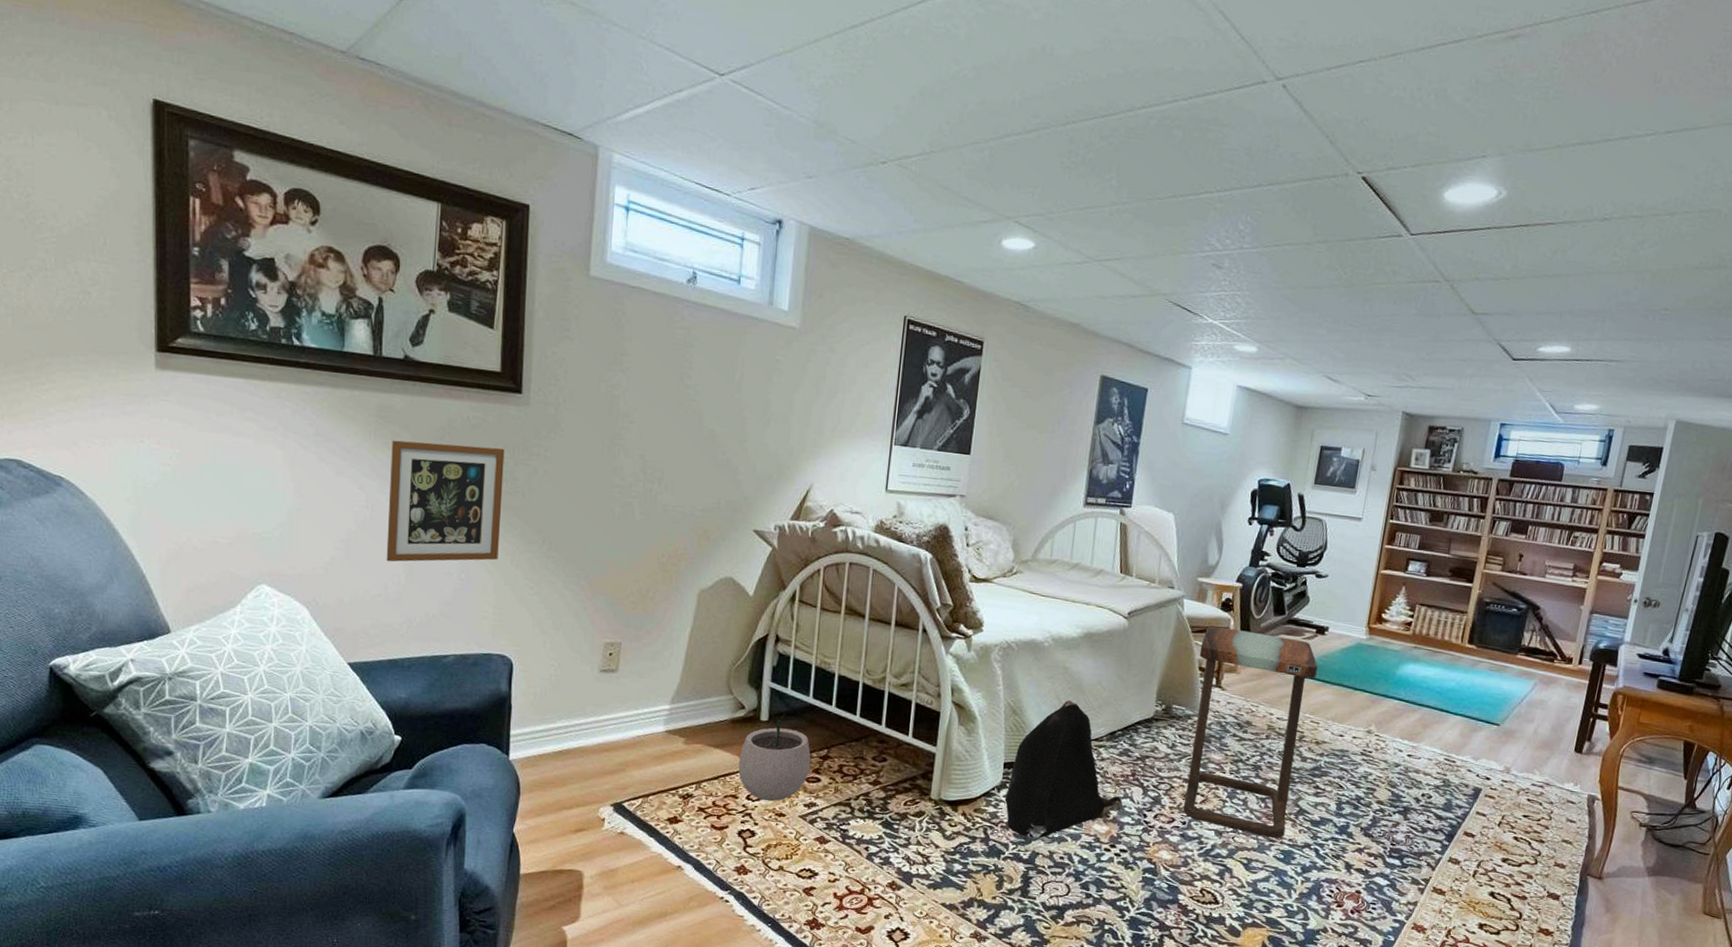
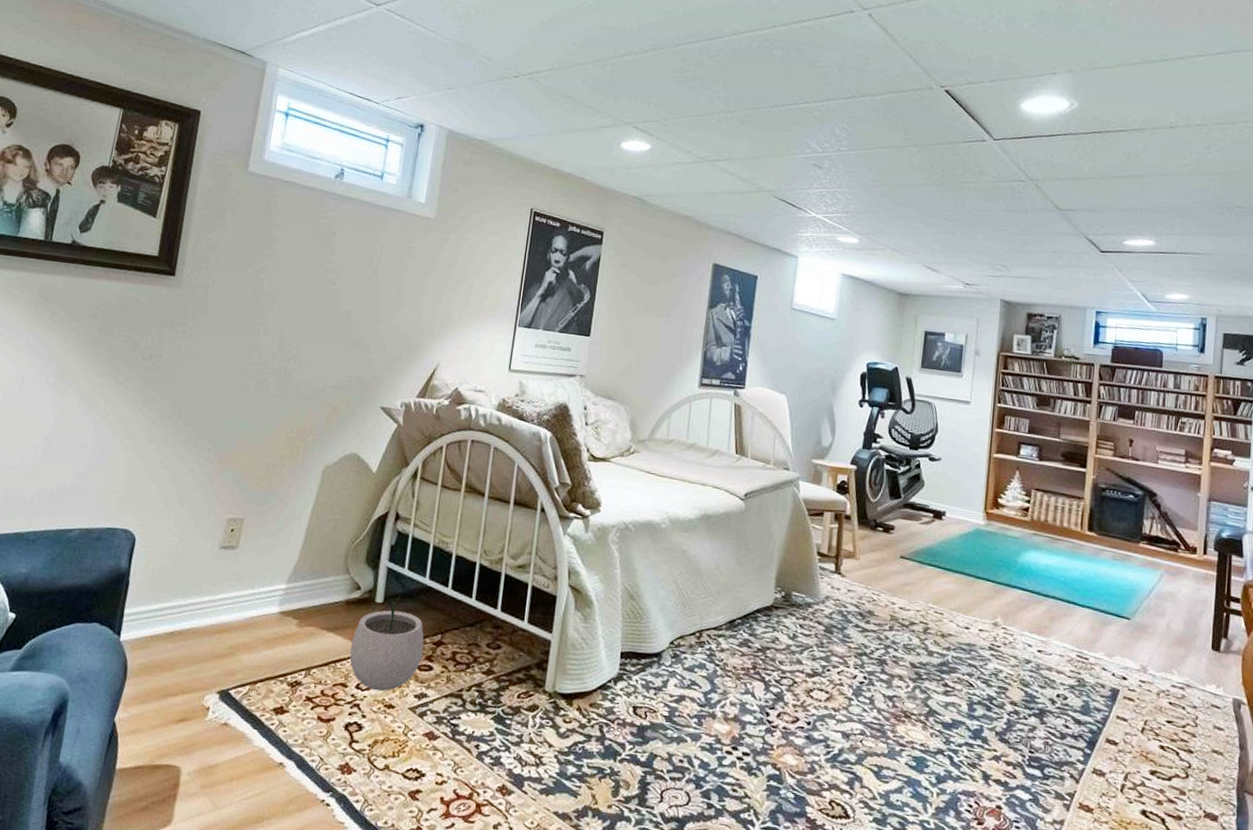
picture frame: present [386,440,505,562] -> none [27,317,153,435]
backpack: present [1004,700,1123,838] -> none [621,585,744,738]
side table: present [1166,625,1318,839] -> none [788,508,938,743]

